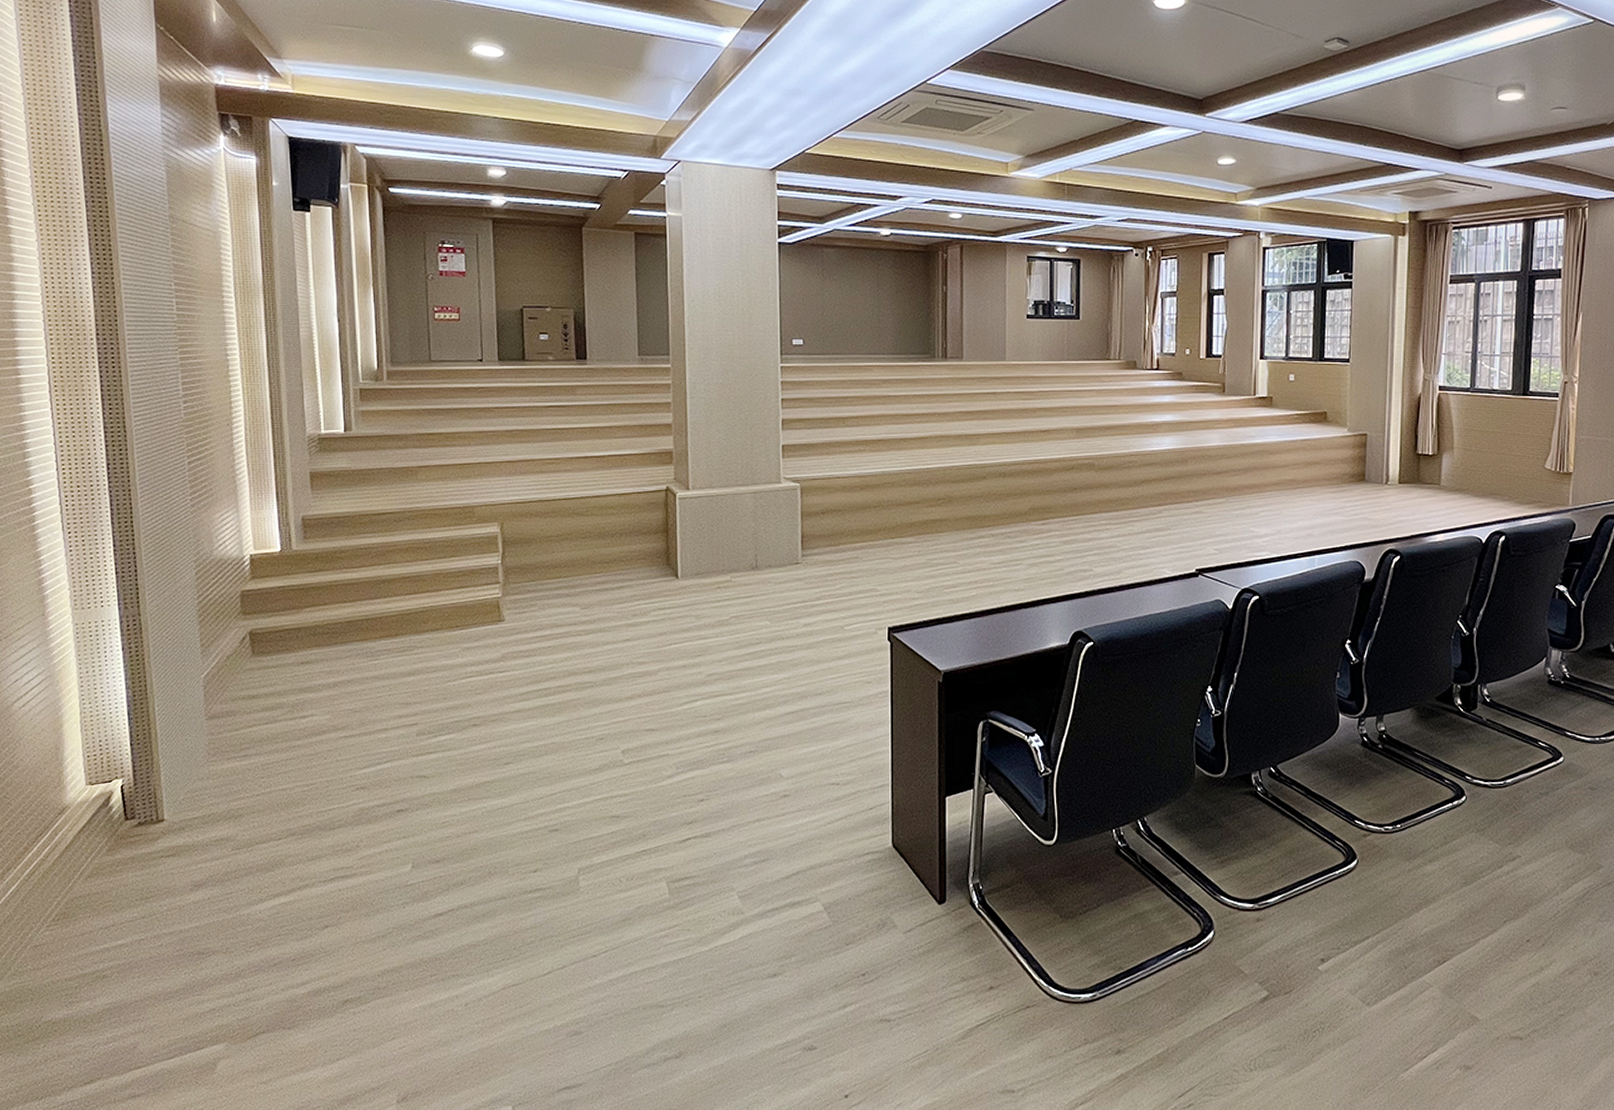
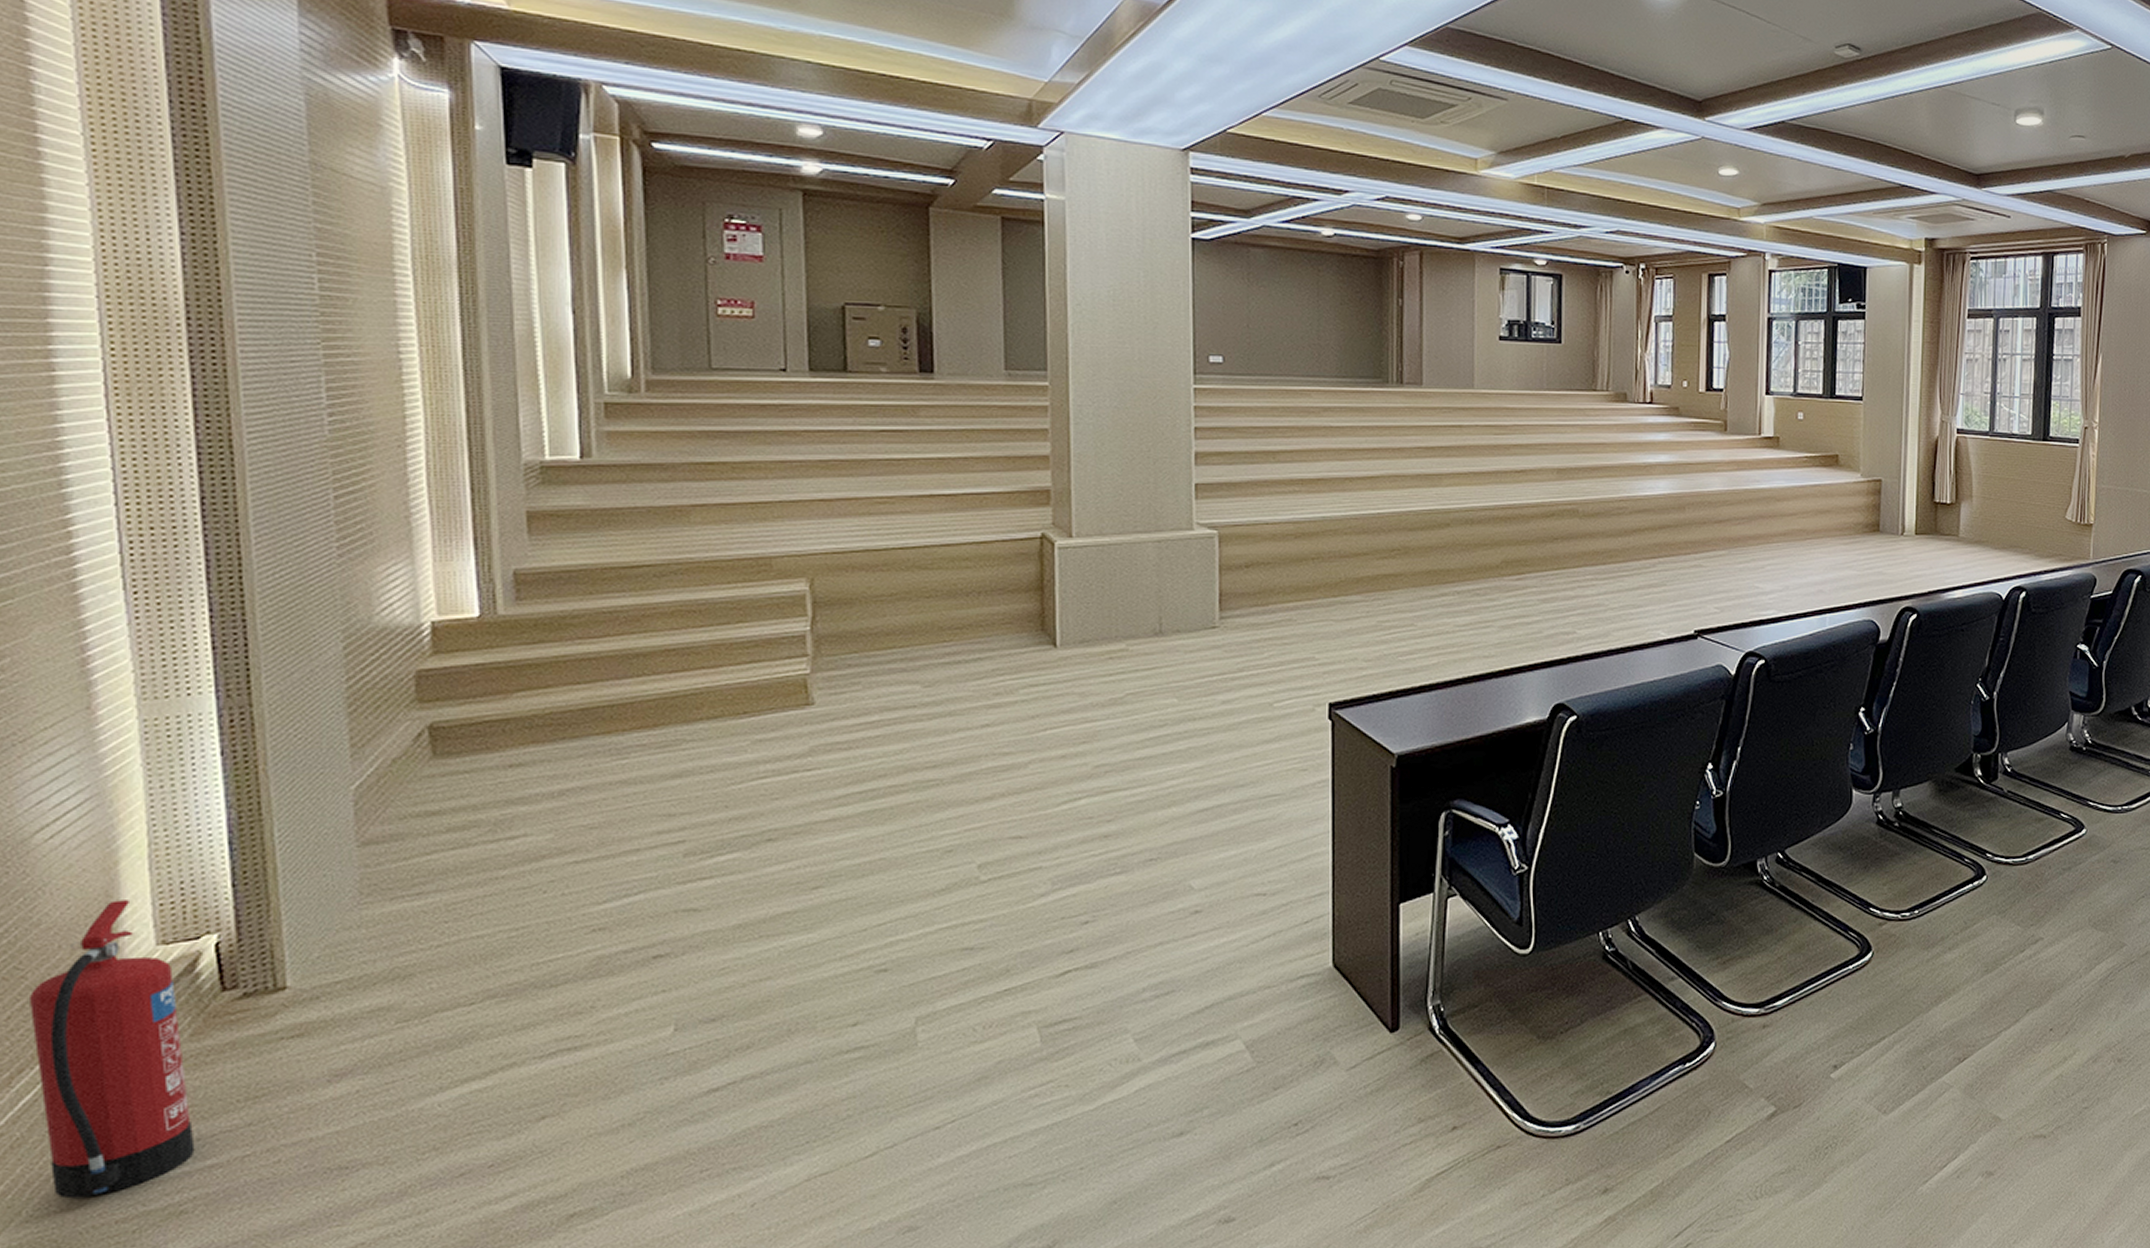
fire extinguisher: none [12,752,111,961] -> present [28,900,195,1199]

